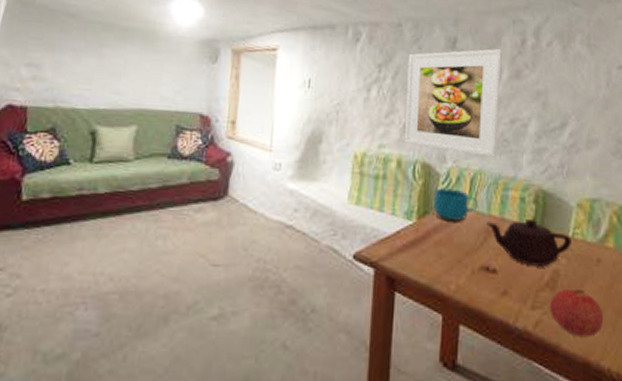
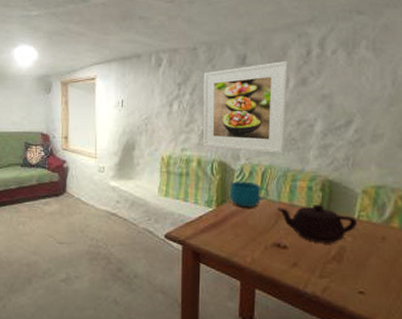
fruit: present [550,288,604,338] -> none [337,261,389,302]

